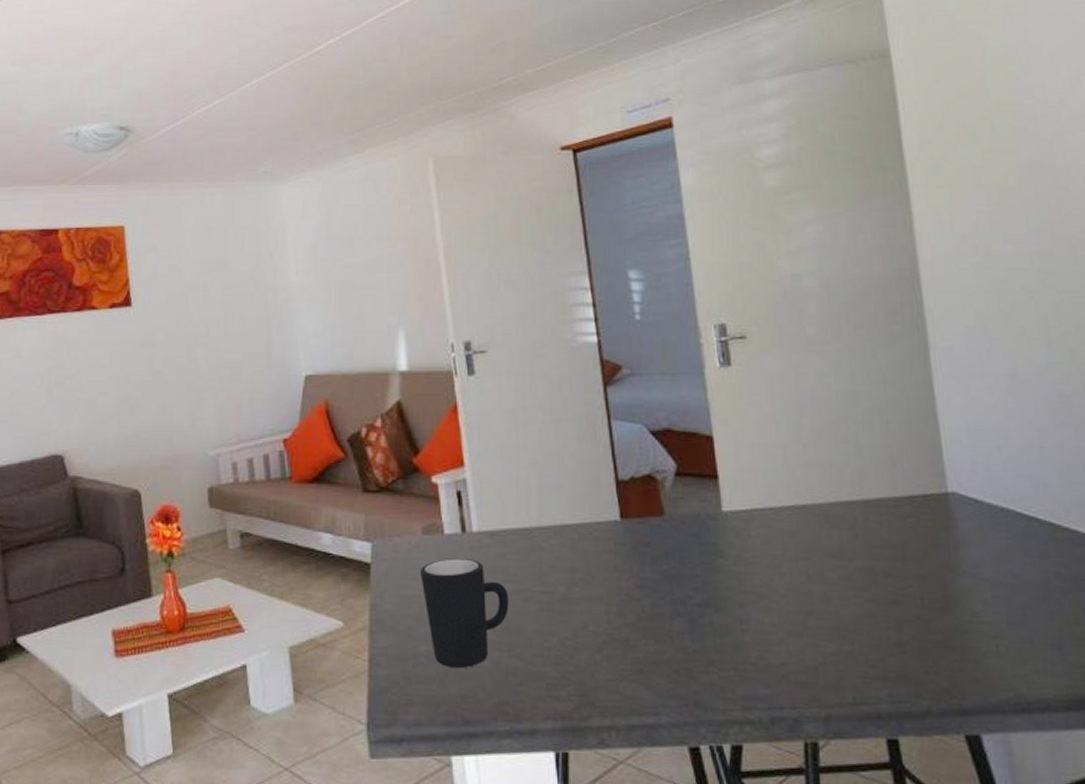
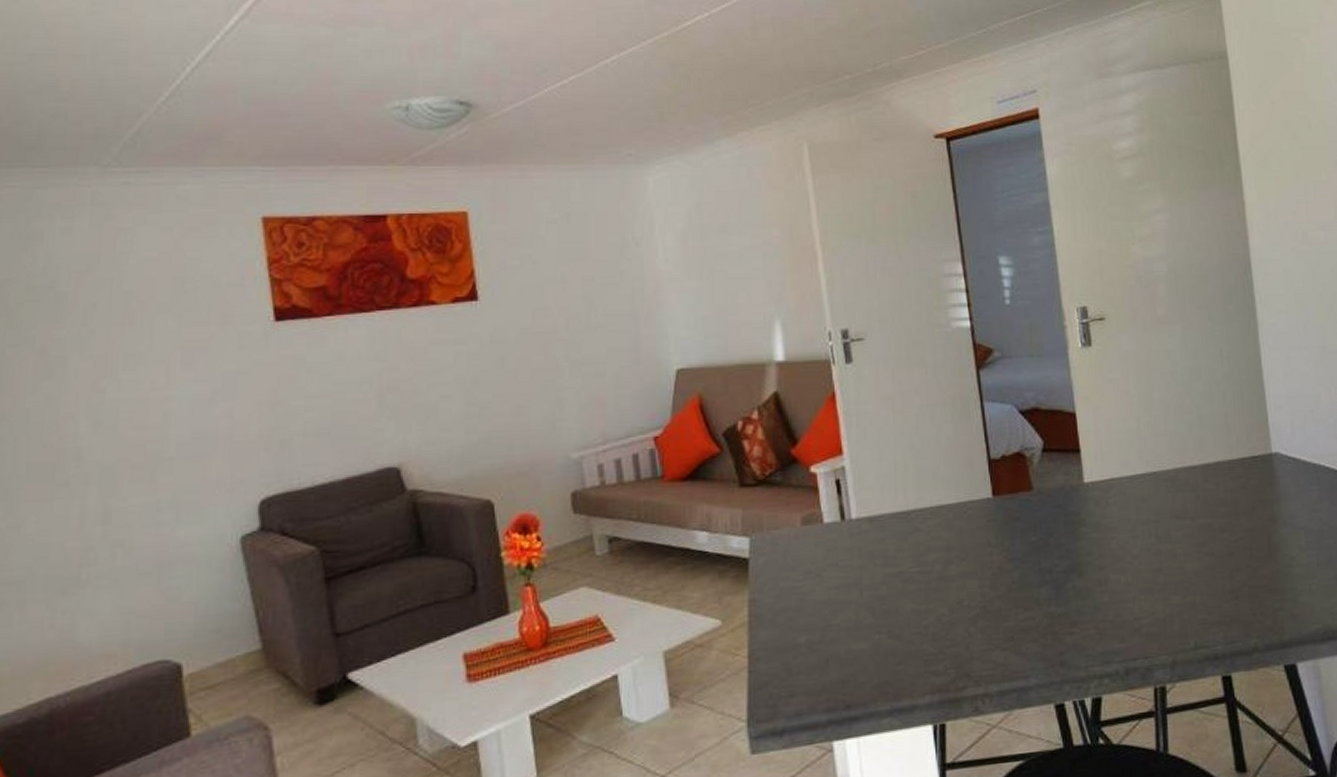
mug: present [420,558,509,669] -> none [800,546,888,655]

